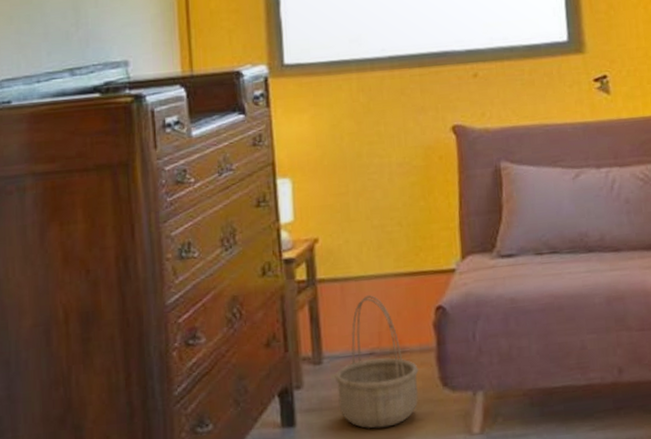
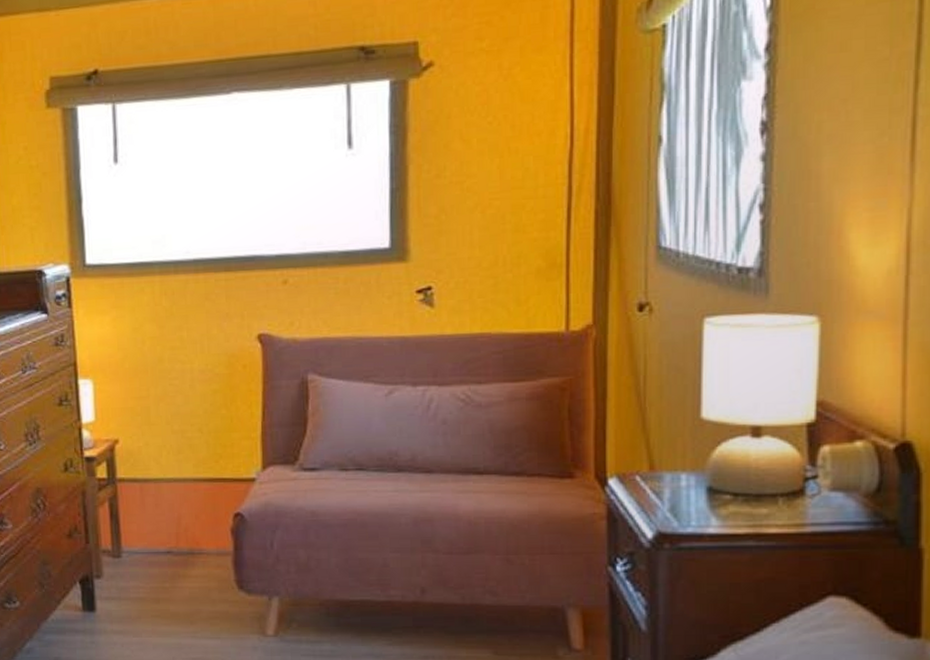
basket: present [334,295,419,429] -> none [133,497,215,621]

